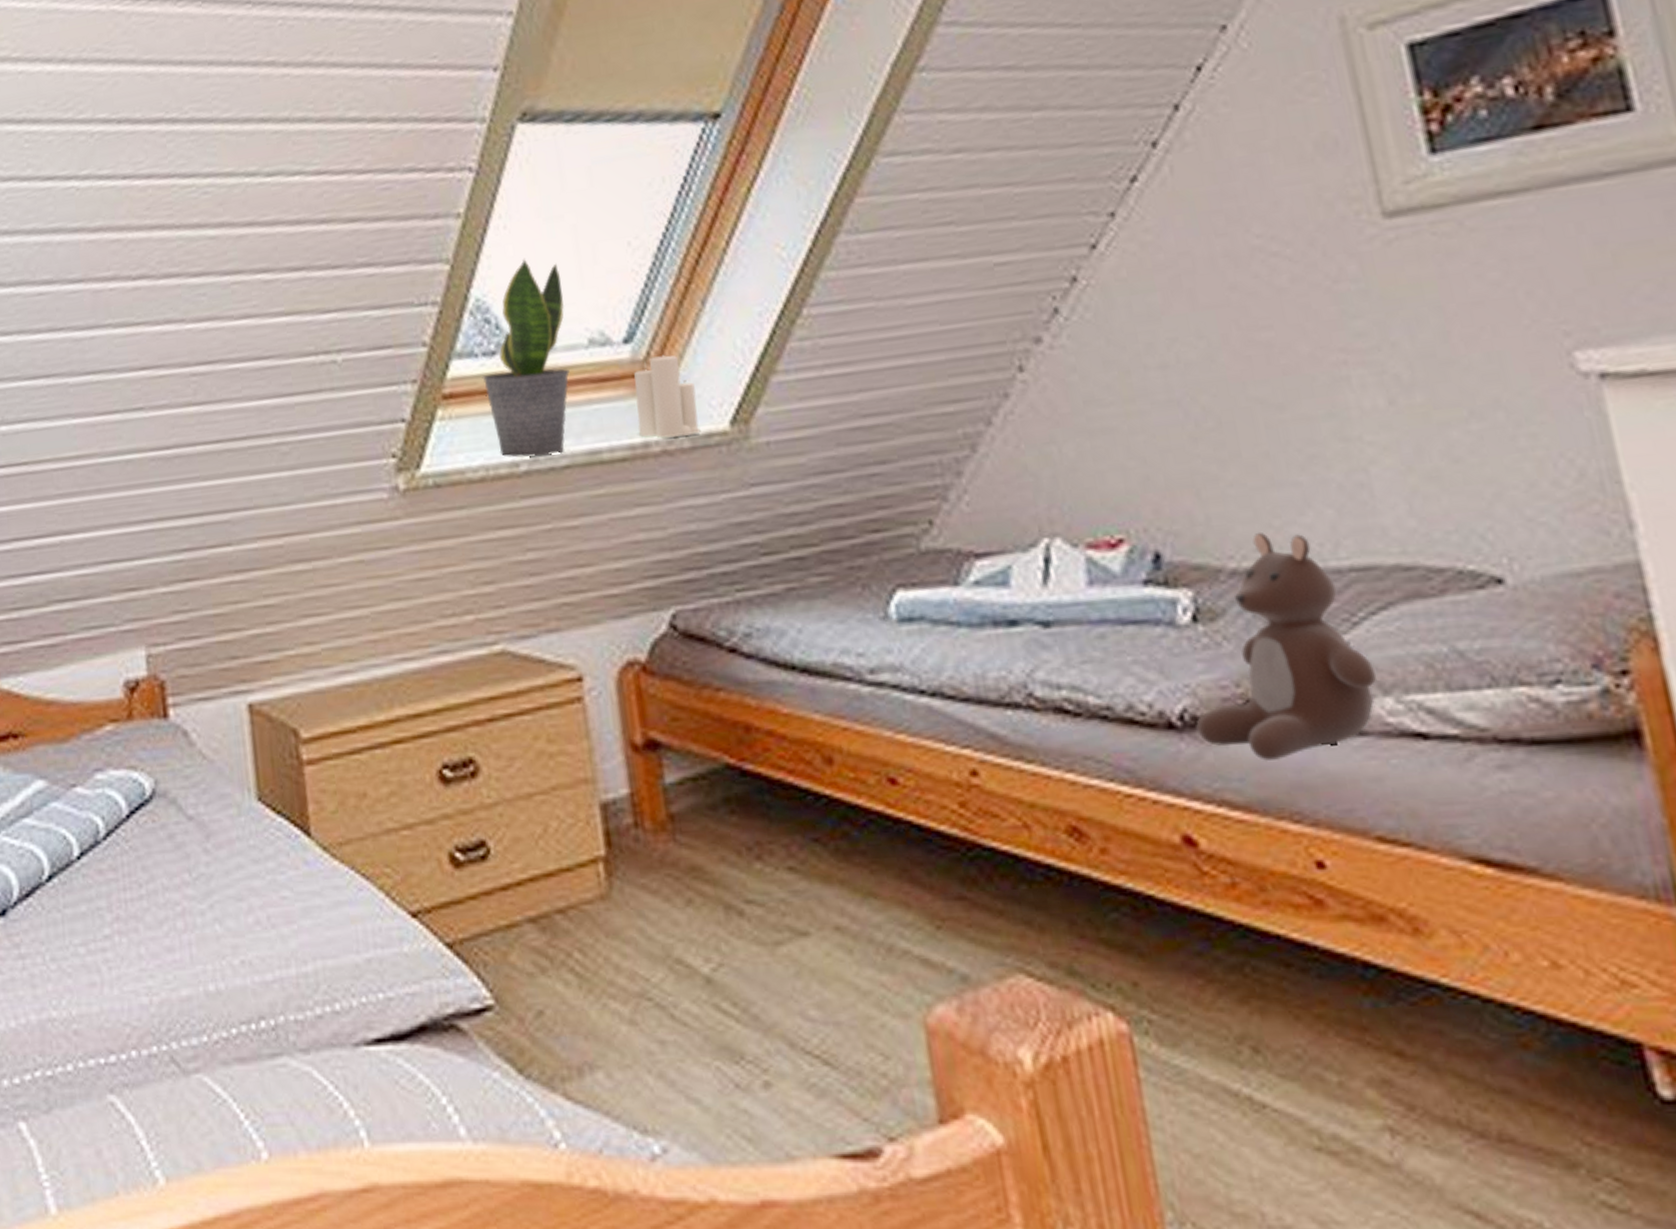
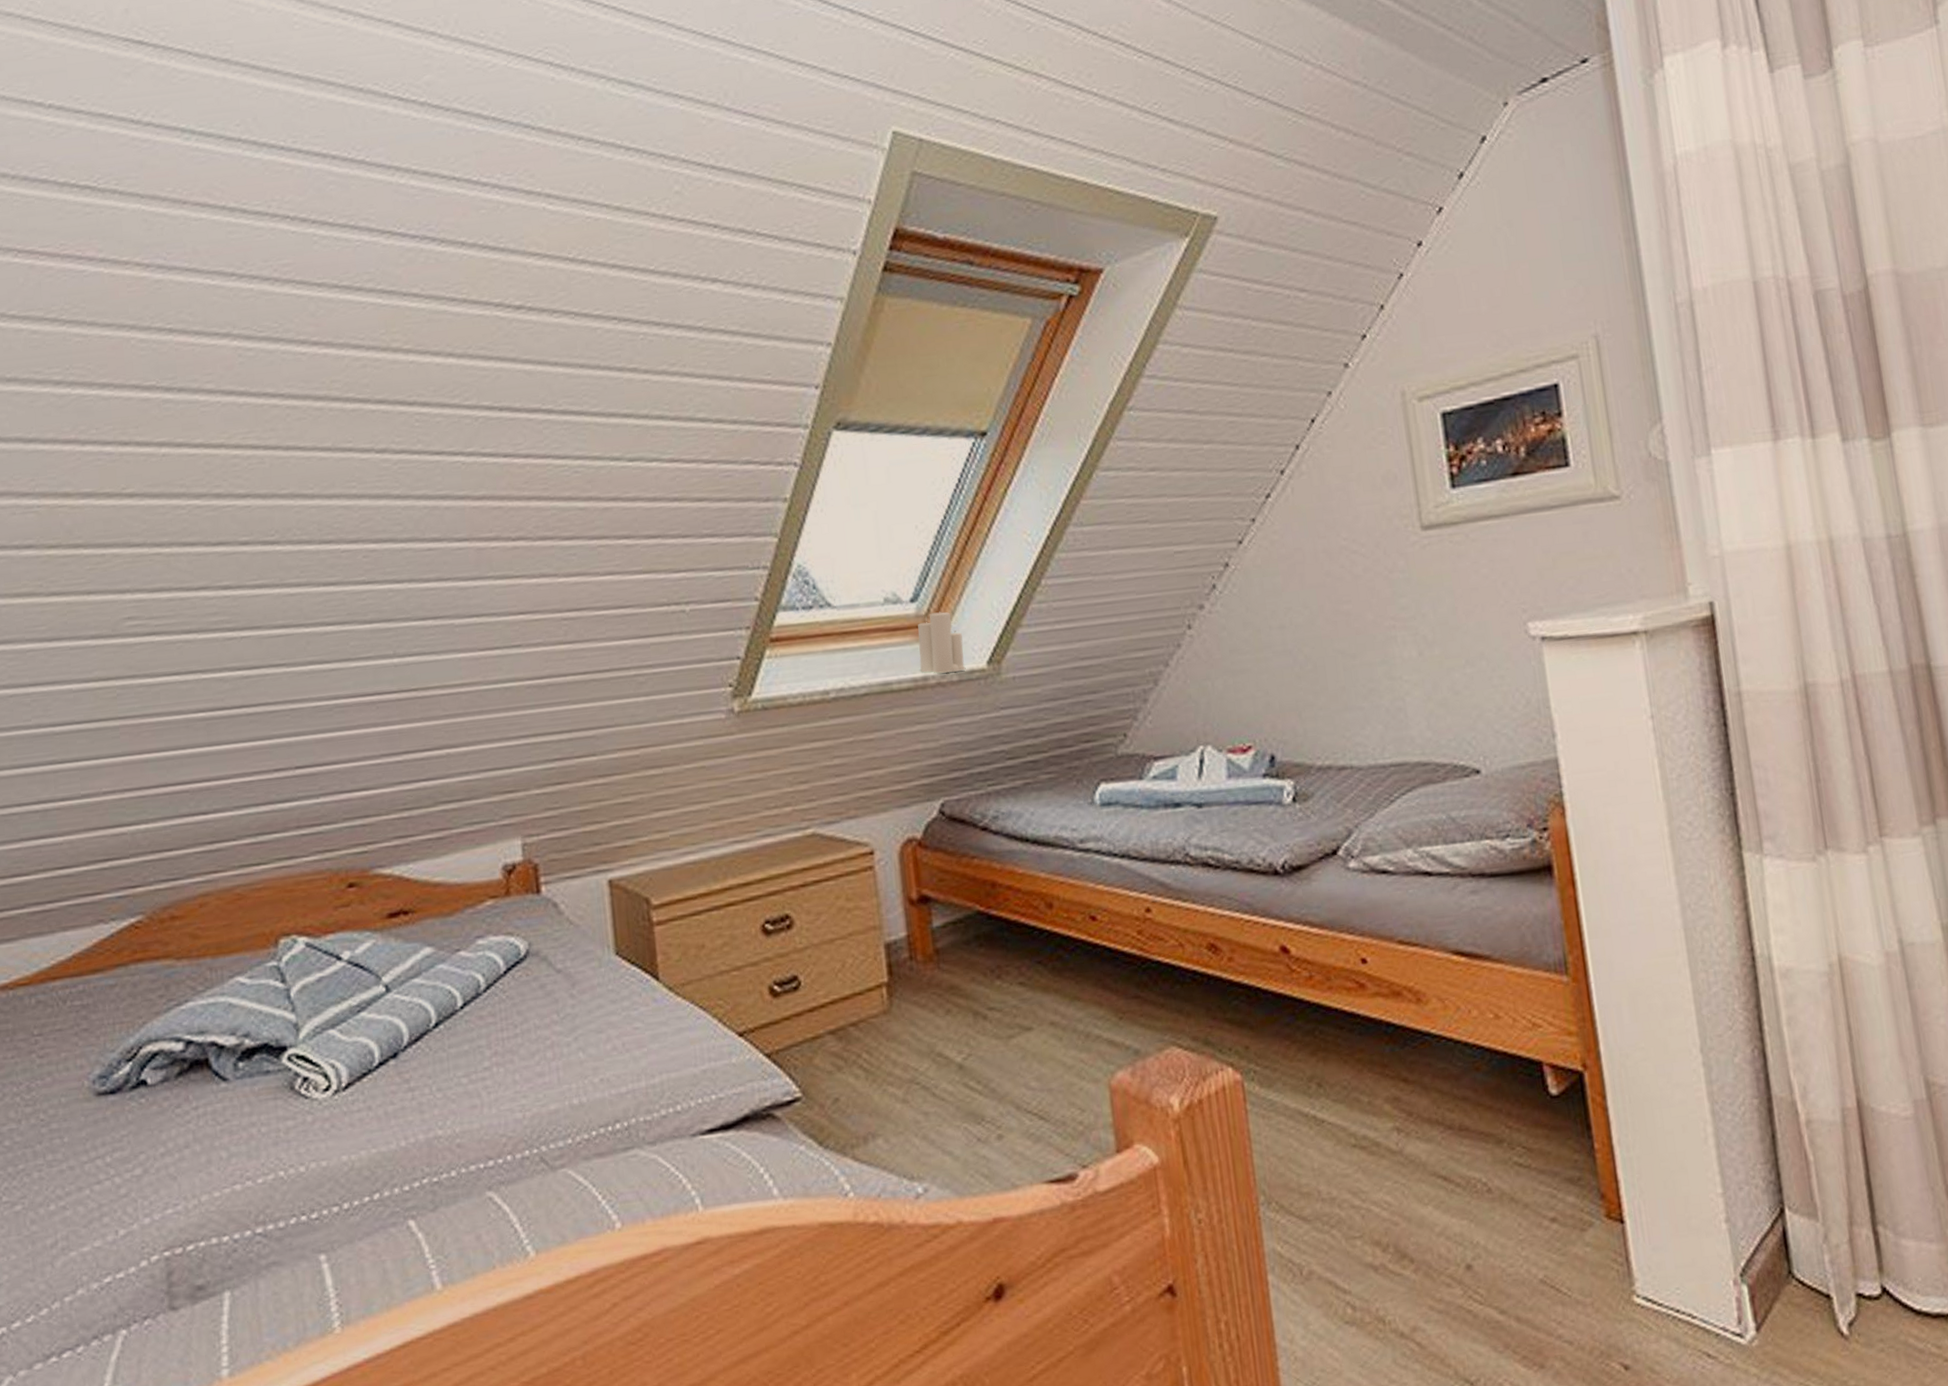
potted plant: present [482,258,570,458] -> none [801,535,869,688]
teddy bear: present [1196,532,1377,762] -> none [1292,740,1403,895]

